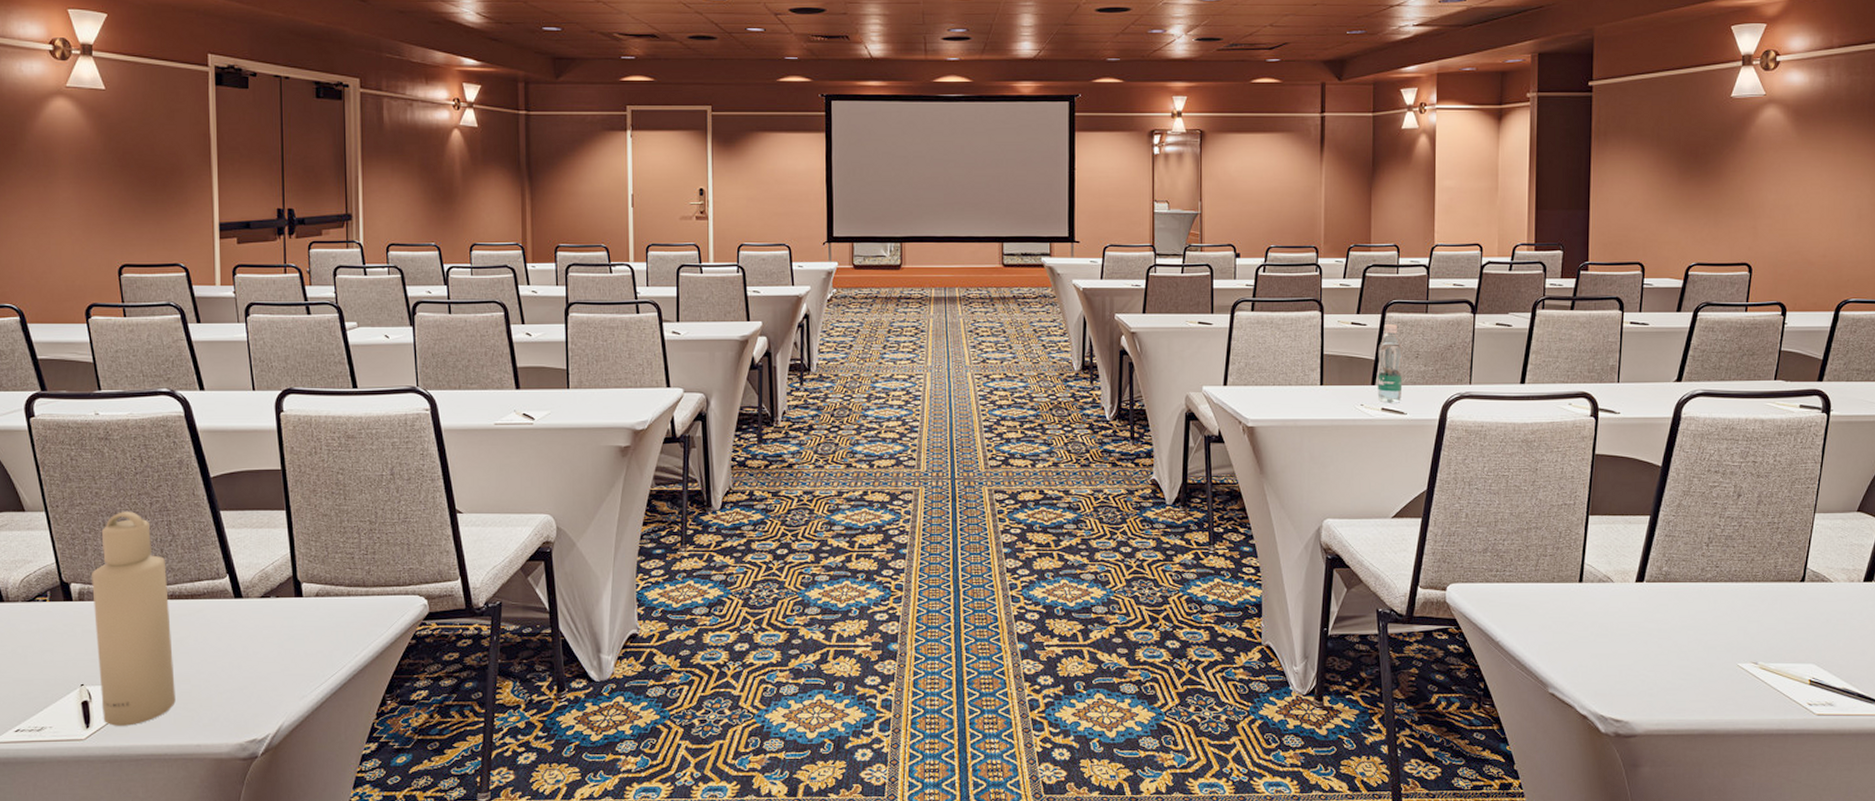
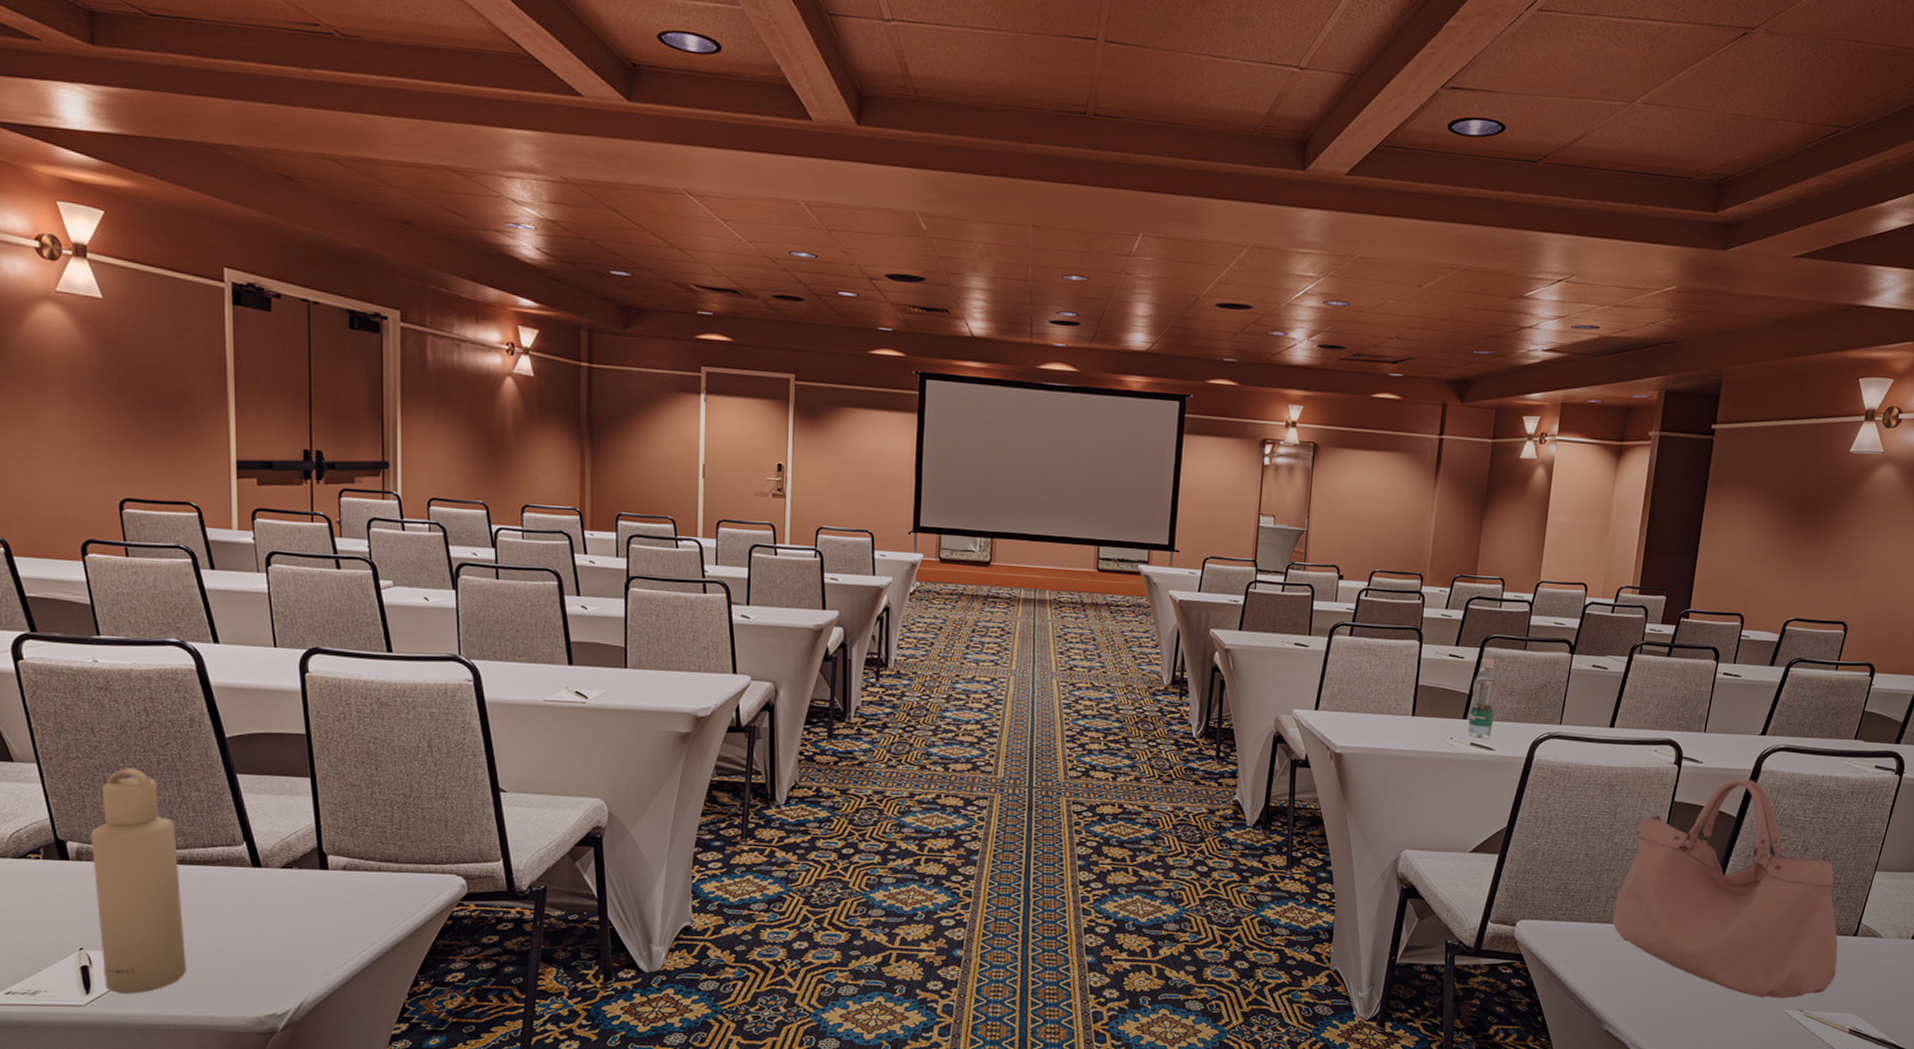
handbag: none [1546,426,1787,652] -> present [1612,778,1838,999]

